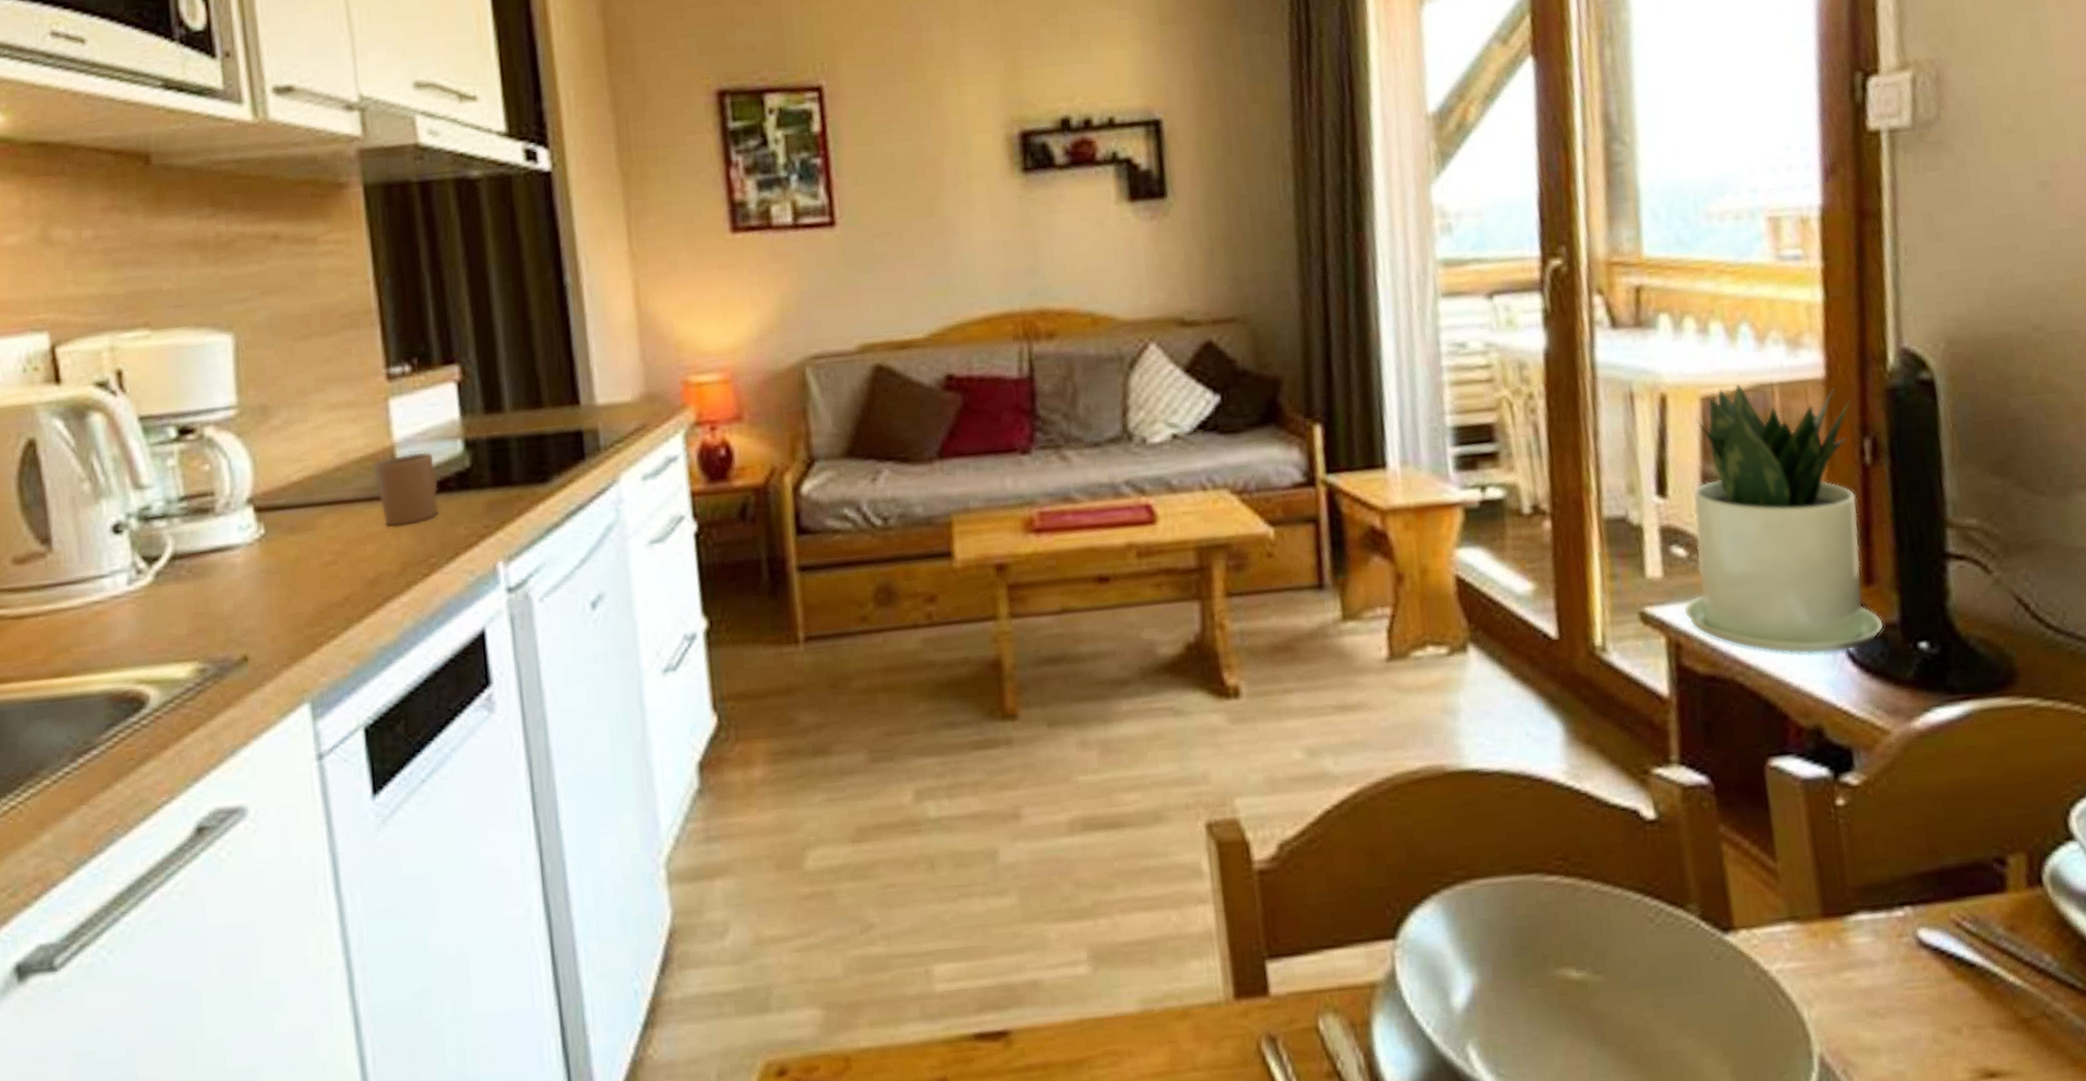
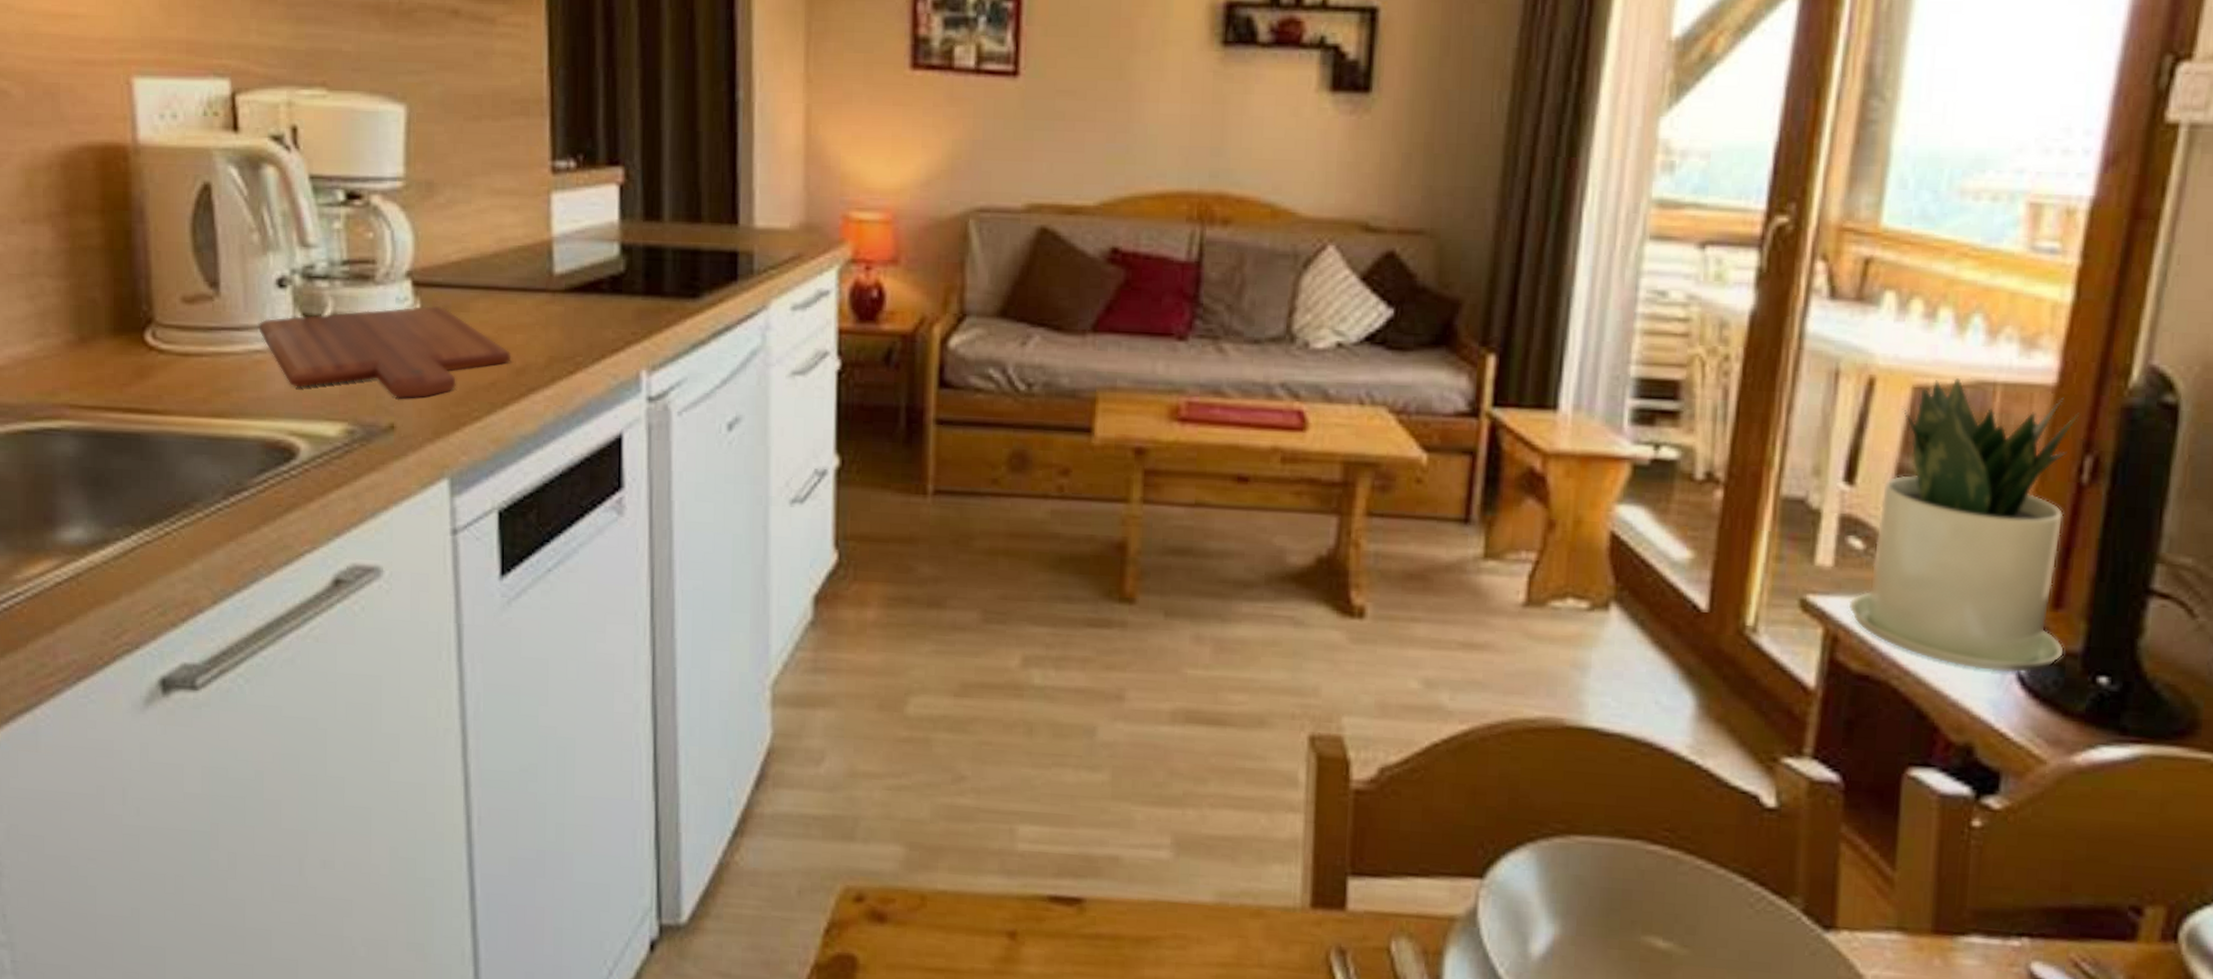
cutting board: none [96,528,363,634] -> present [258,305,512,399]
mug: present [373,452,439,528] -> none [530,250,591,322]

